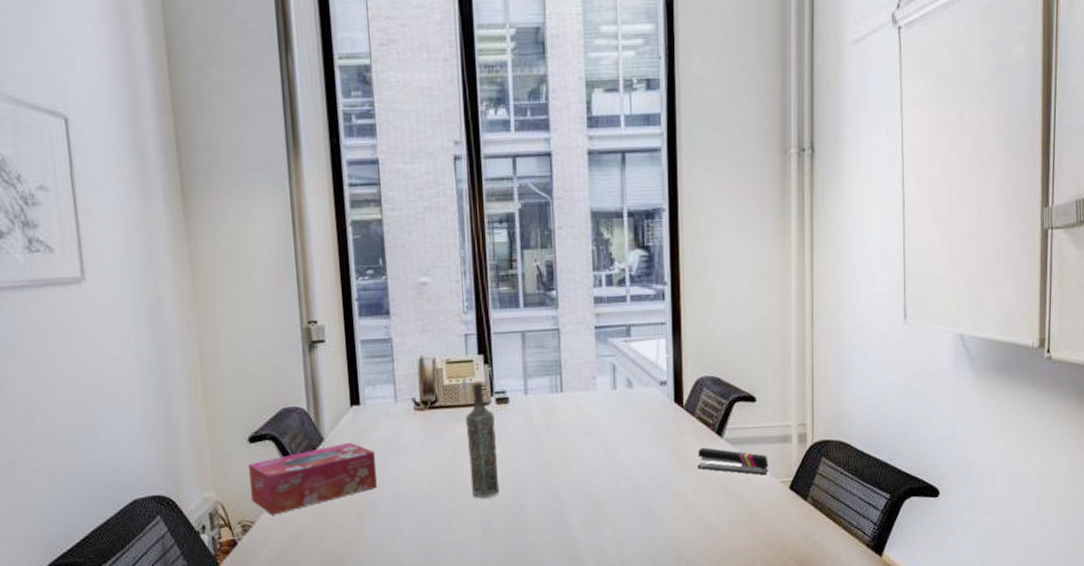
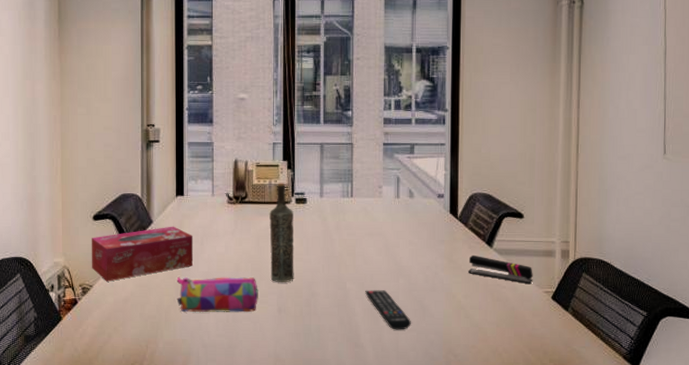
pencil case: none [358,495,459,543] -> present [176,276,258,313]
remote control: none [583,496,636,540] -> present [365,290,411,330]

